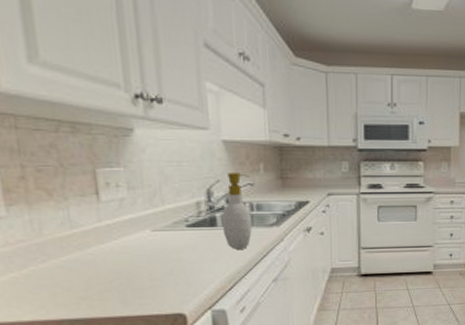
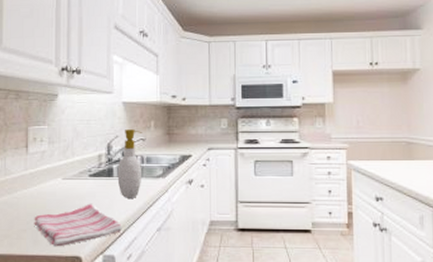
dish towel: none [119,256,232,306] -> present [34,203,122,247]

